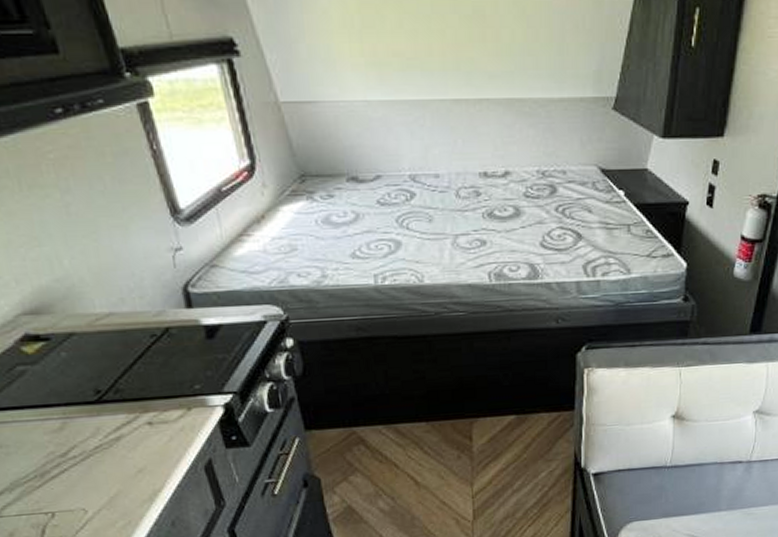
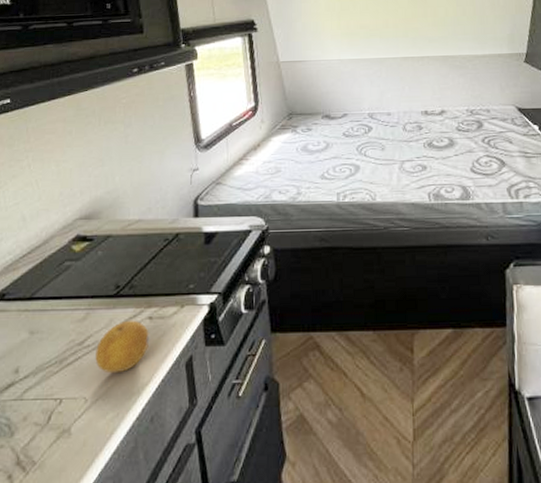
fruit: none [85,426,154,483] -> present [95,320,150,374]

